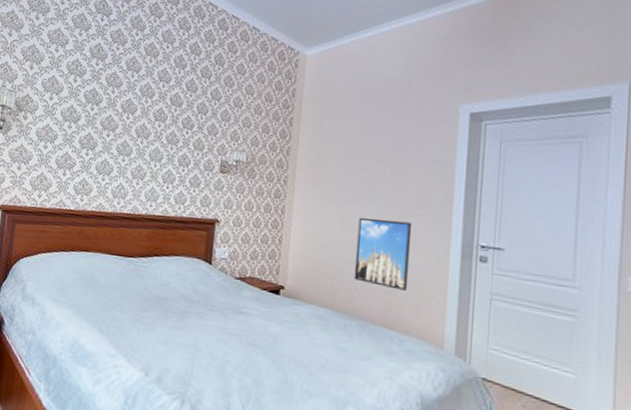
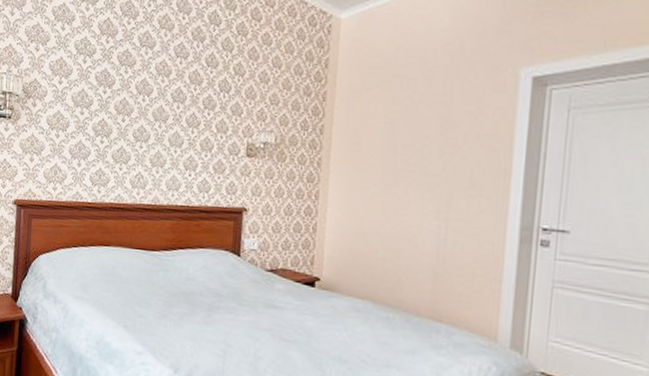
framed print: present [354,217,413,291] -> none [396,200,463,280]

